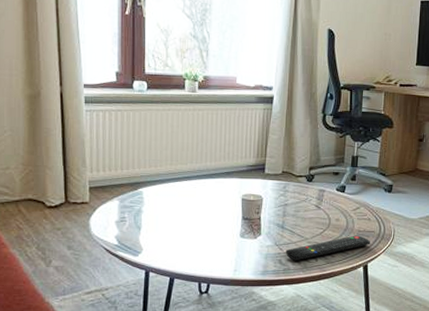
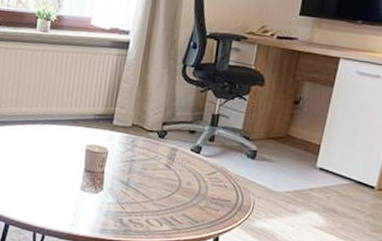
remote control: present [285,235,370,262] -> none [127,202,225,223]

